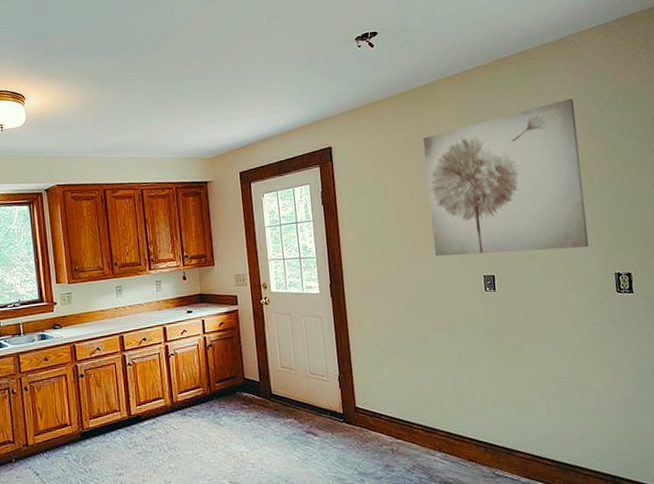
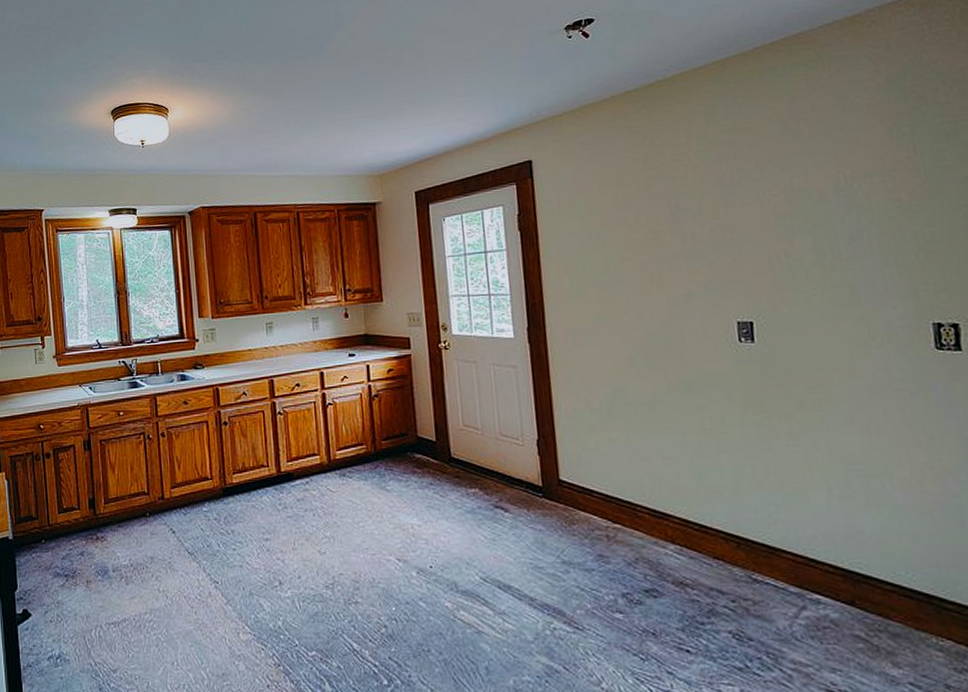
wall art: present [422,98,589,256] -> none [653,92,894,296]

